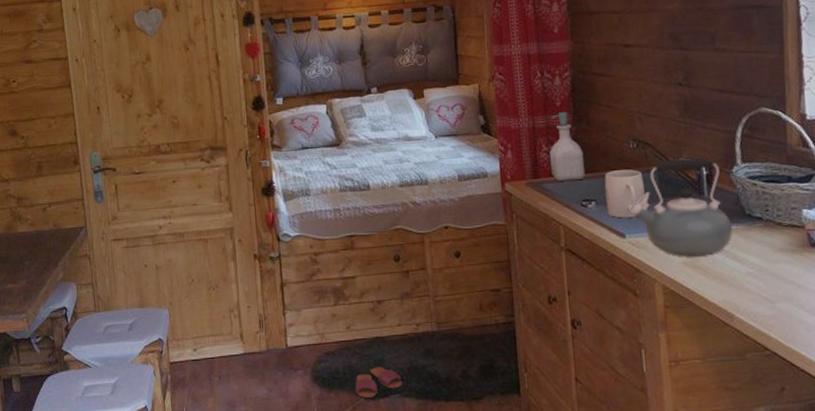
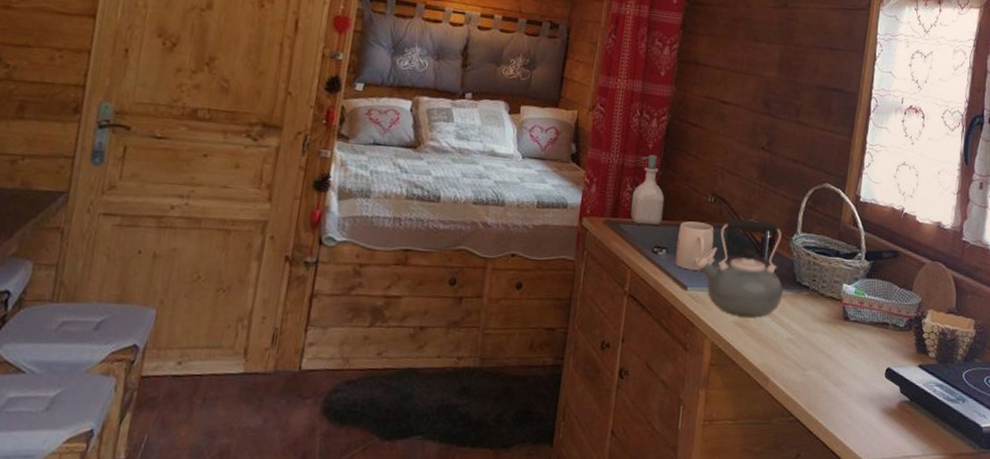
slippers: present [355,367,403,398] -> none [370,402,429,437]

